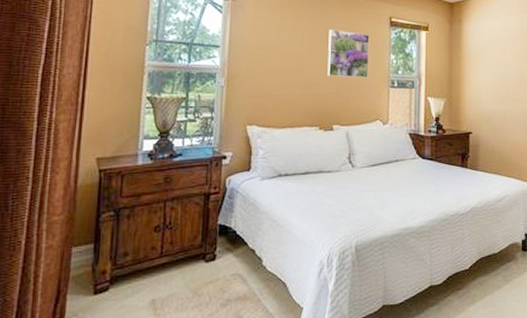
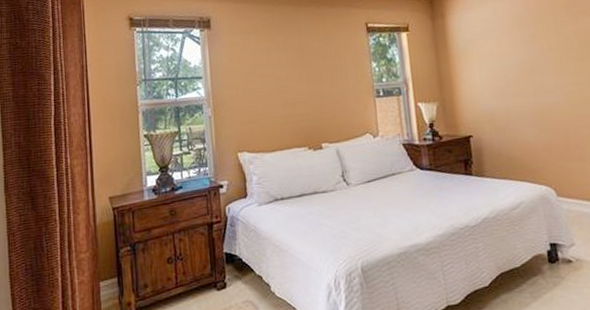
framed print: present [327,29,370,78] -> none [305,44,351,94]

